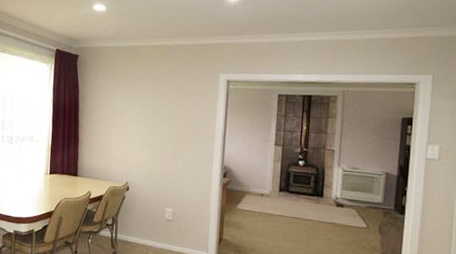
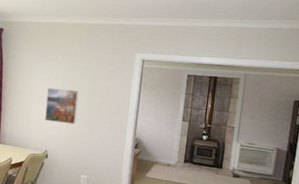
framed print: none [124,114,160,154] -> present [45,87,79,125]

